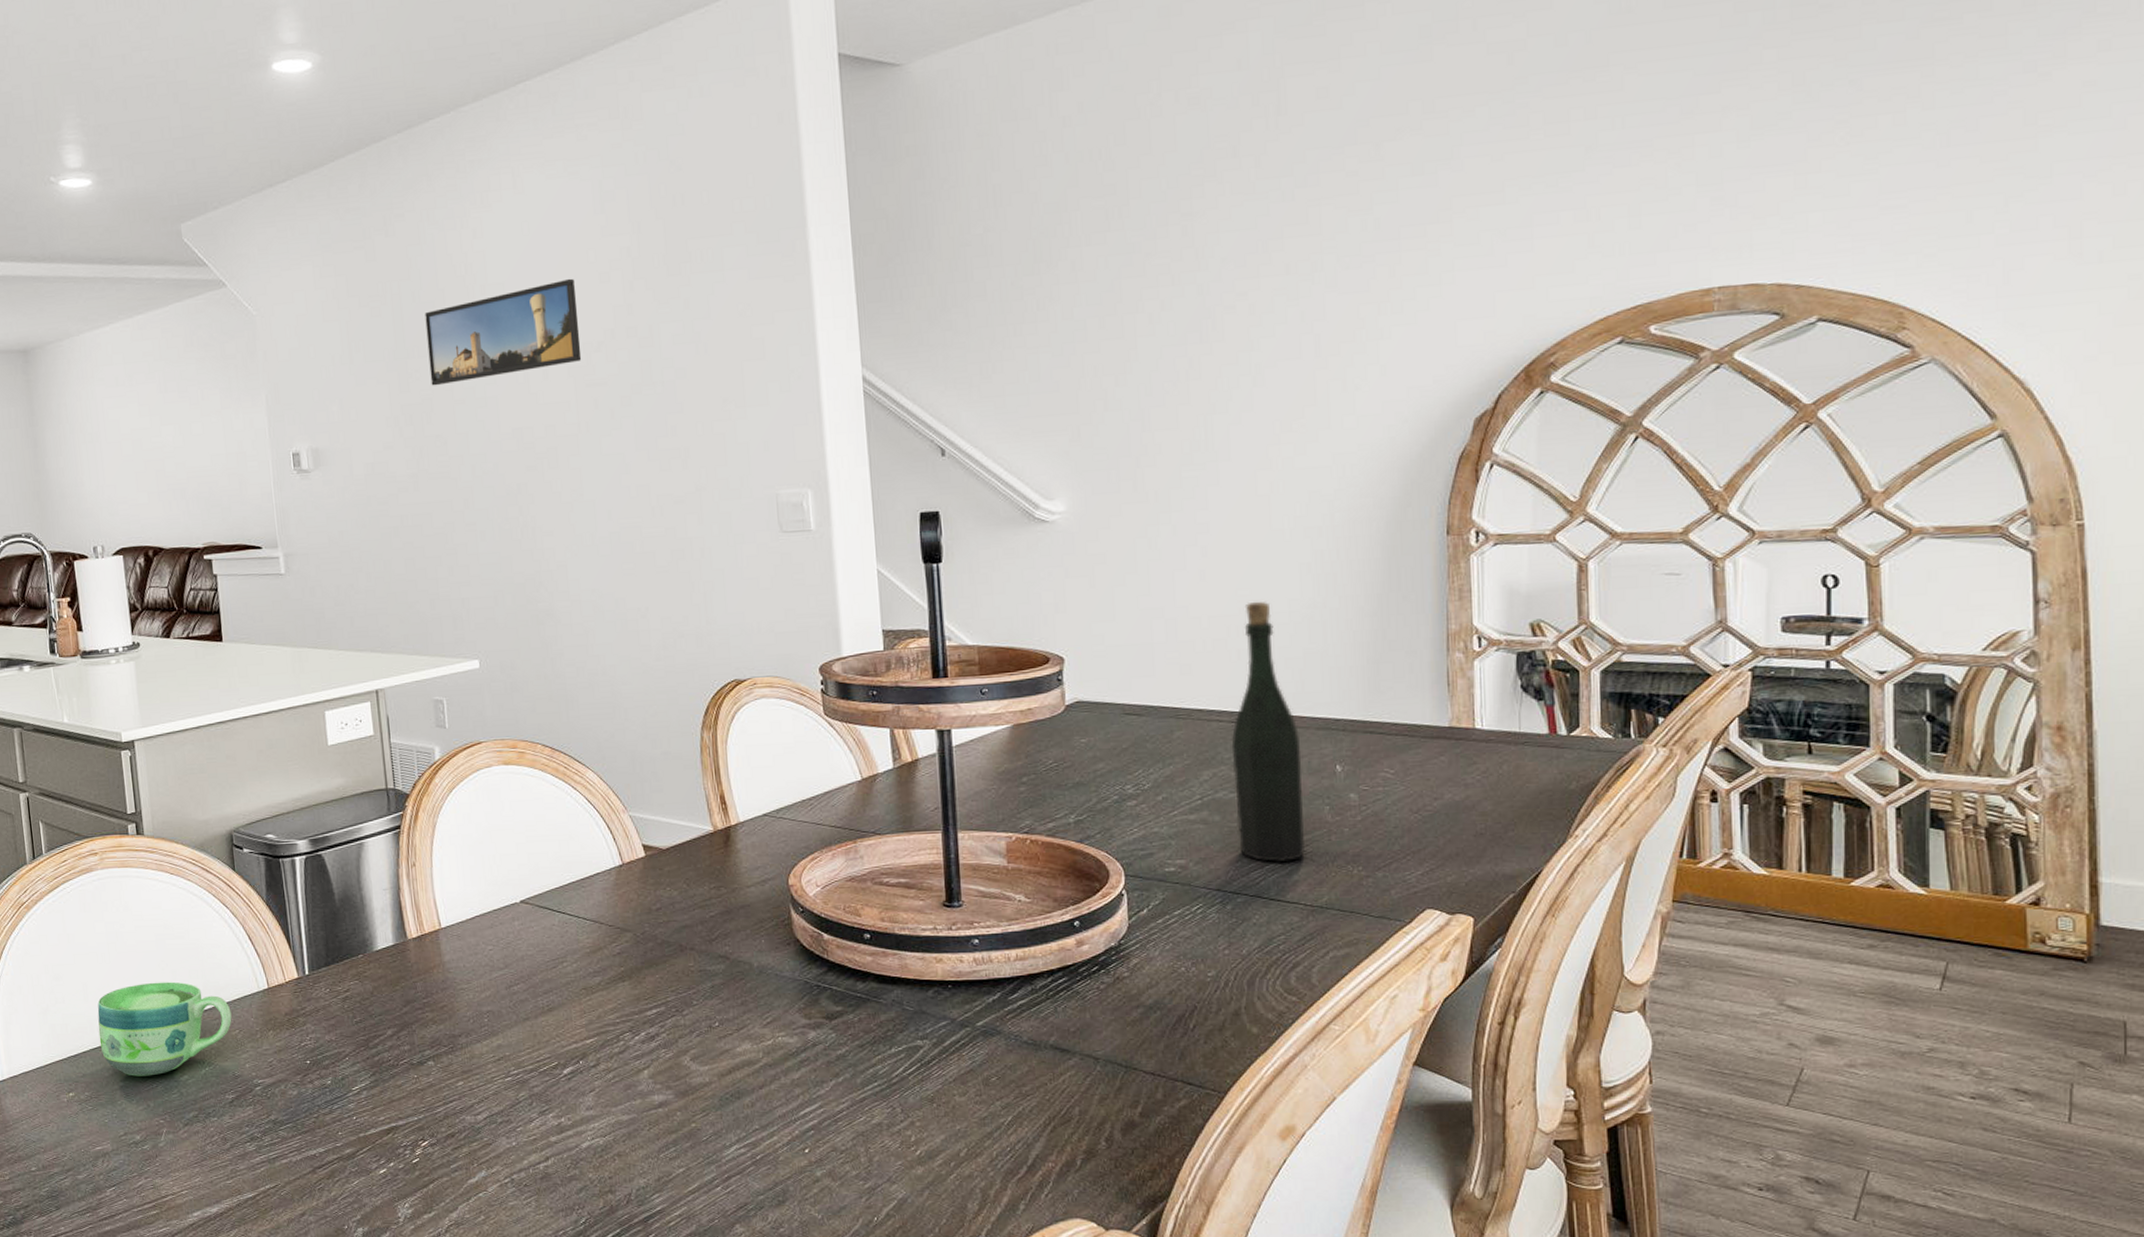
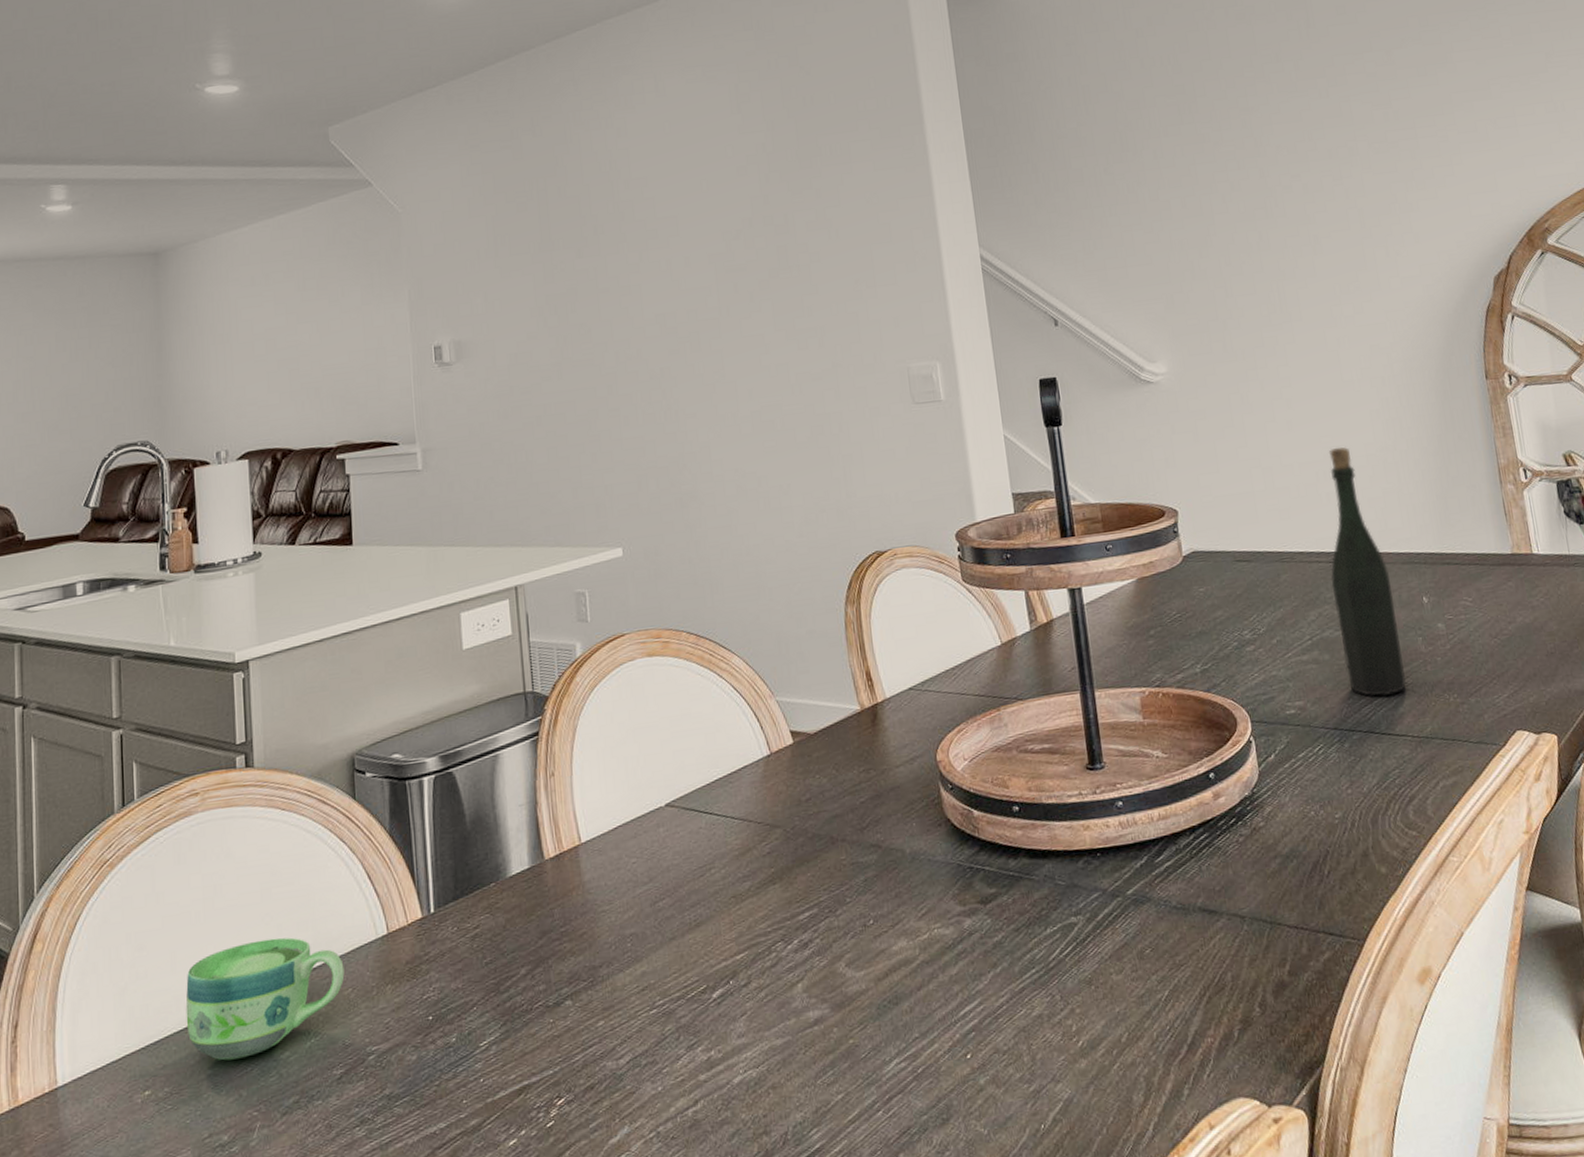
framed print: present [424,278,582,386] -> none [570,172,722,276]

